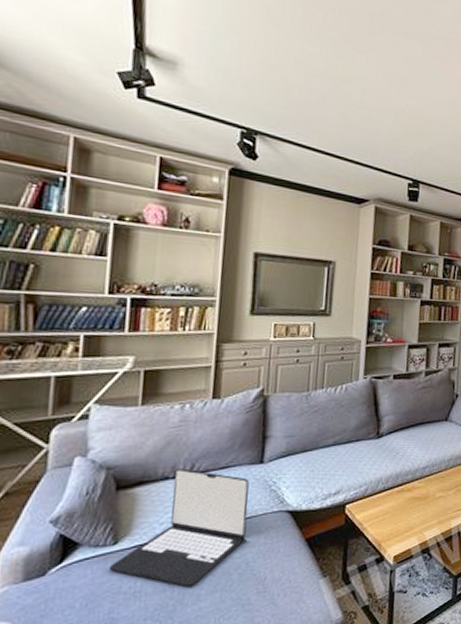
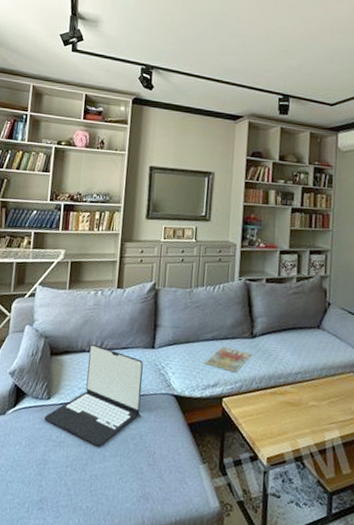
magazine: none [324,450,378,477] -> present [204,346,252,373]

